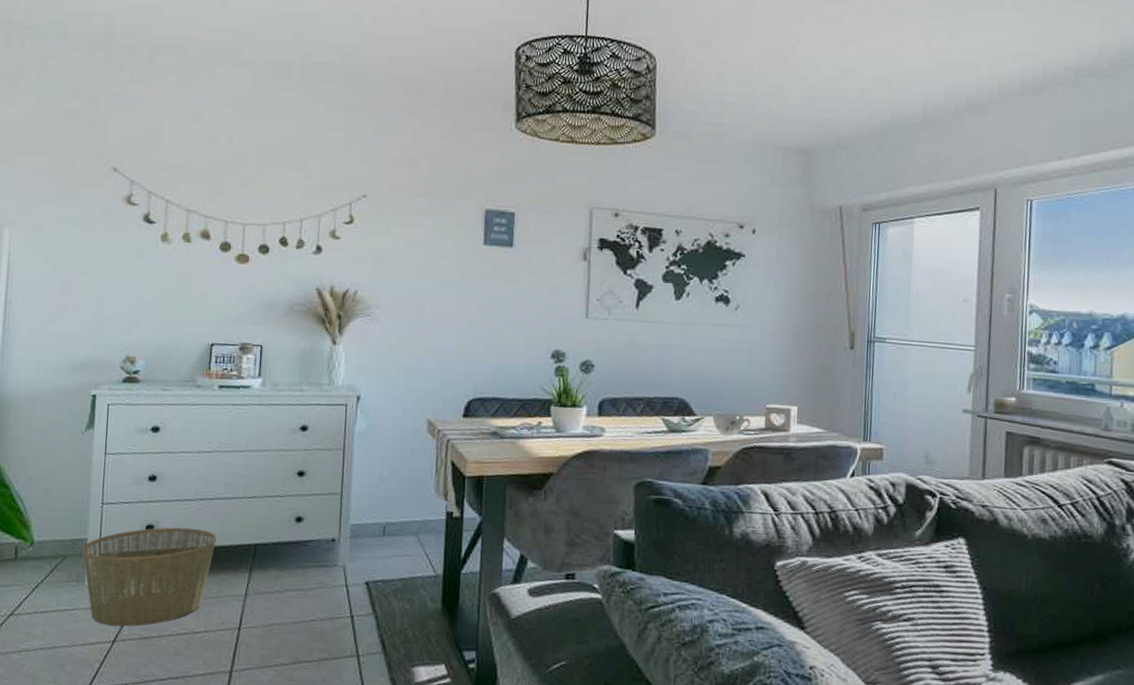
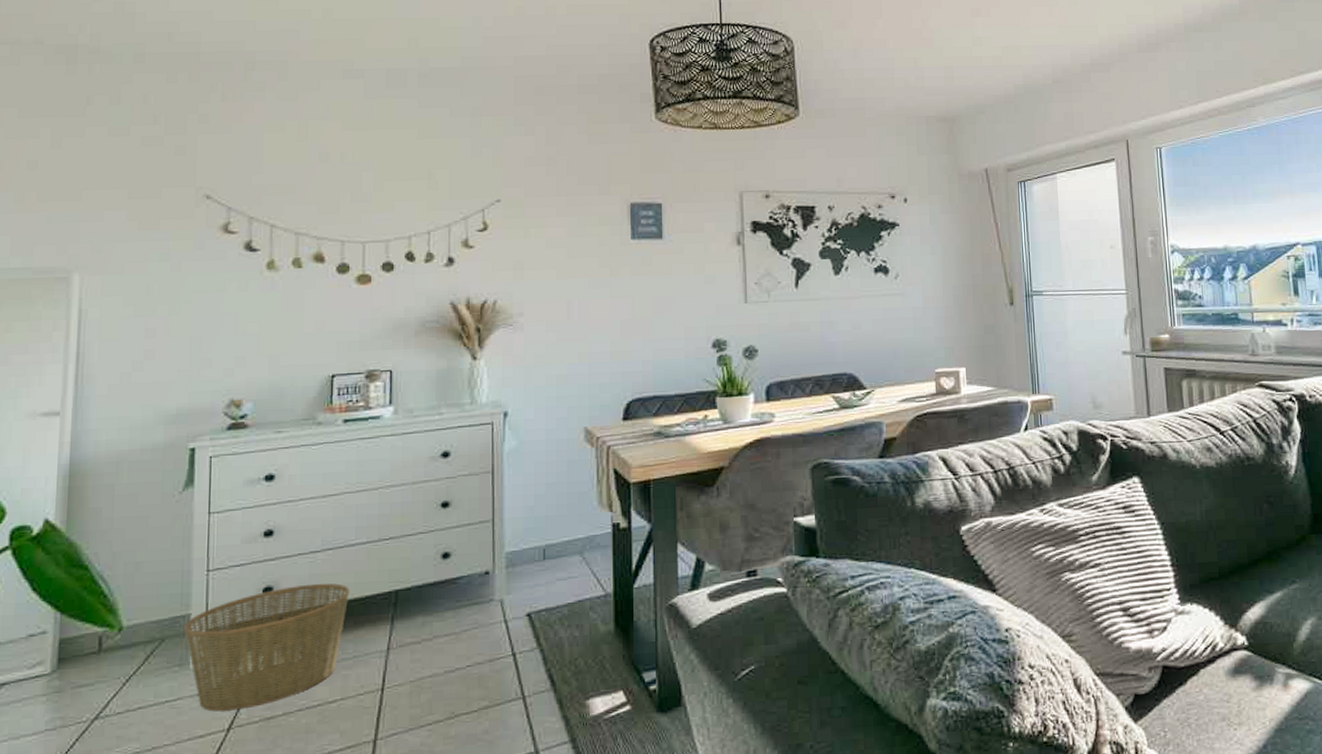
teacup: present [712,413,751,437] -> none [883,382,922,406]

